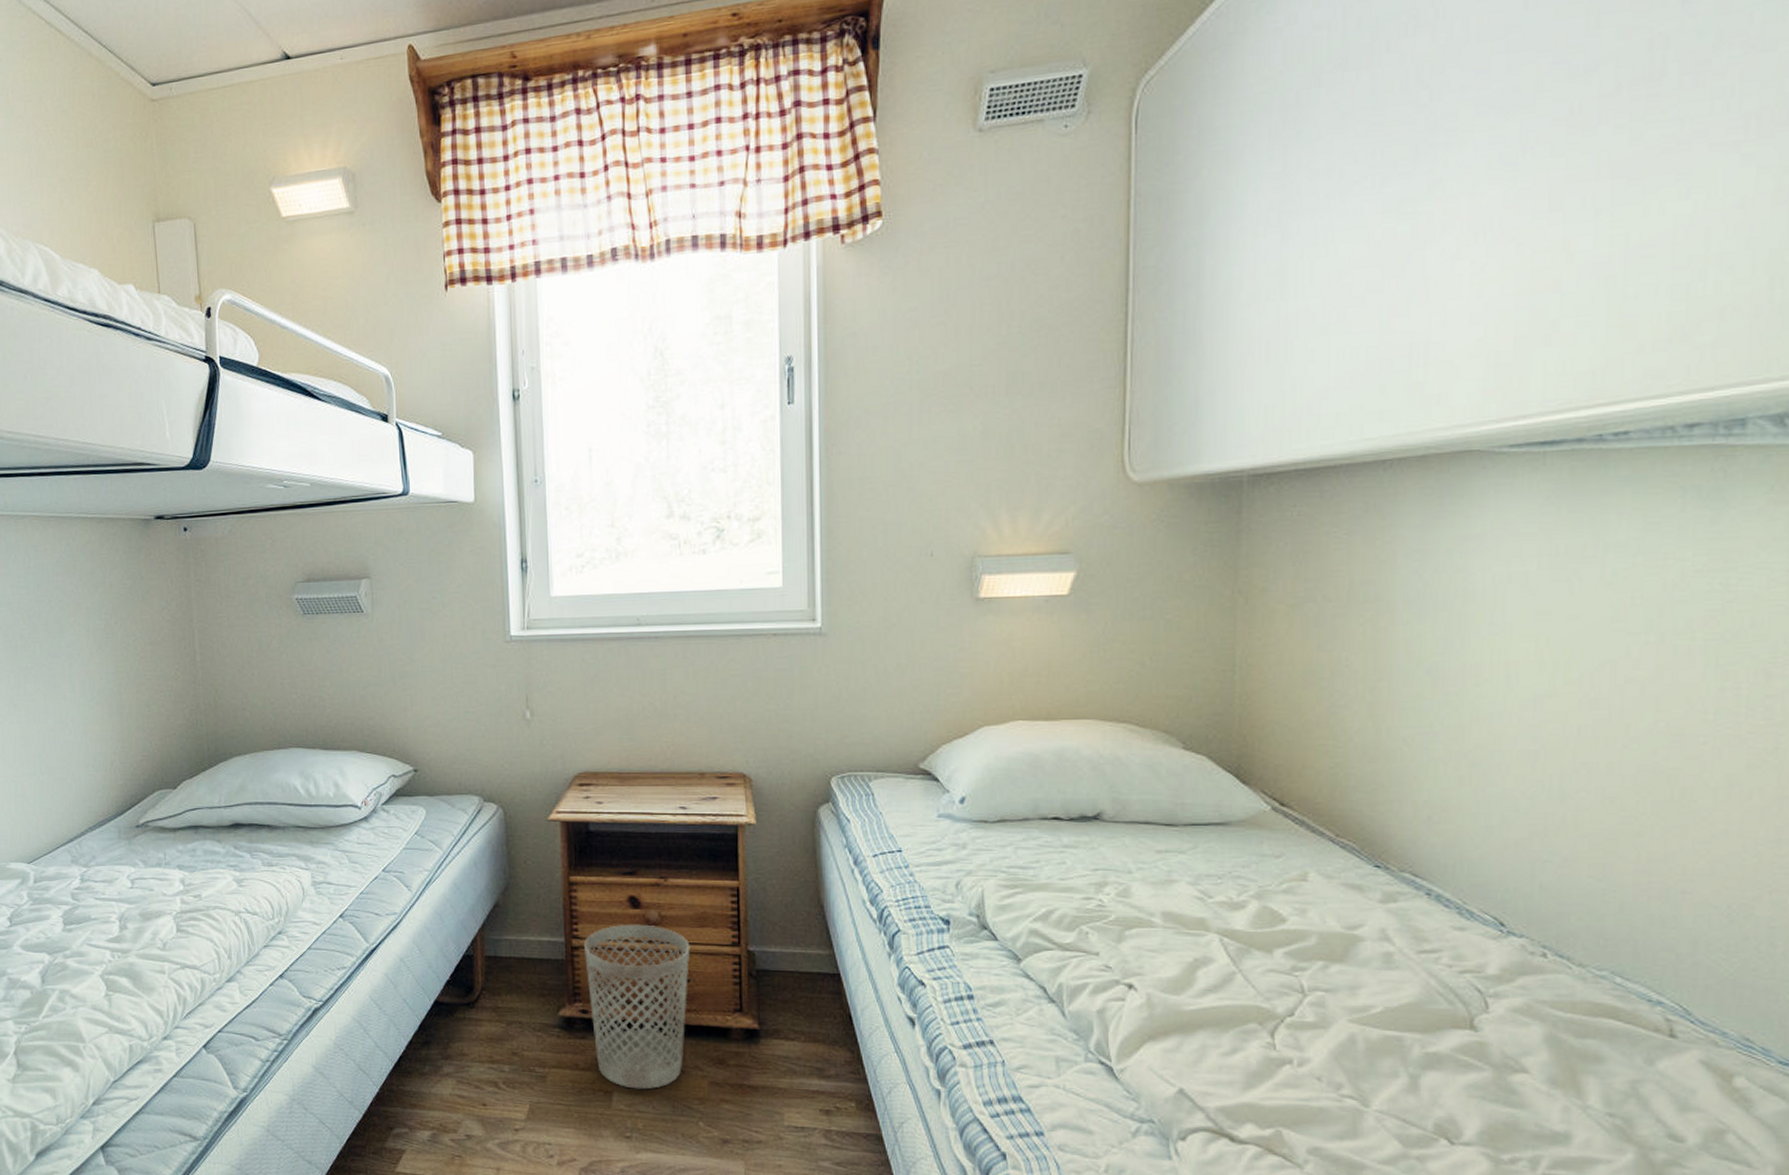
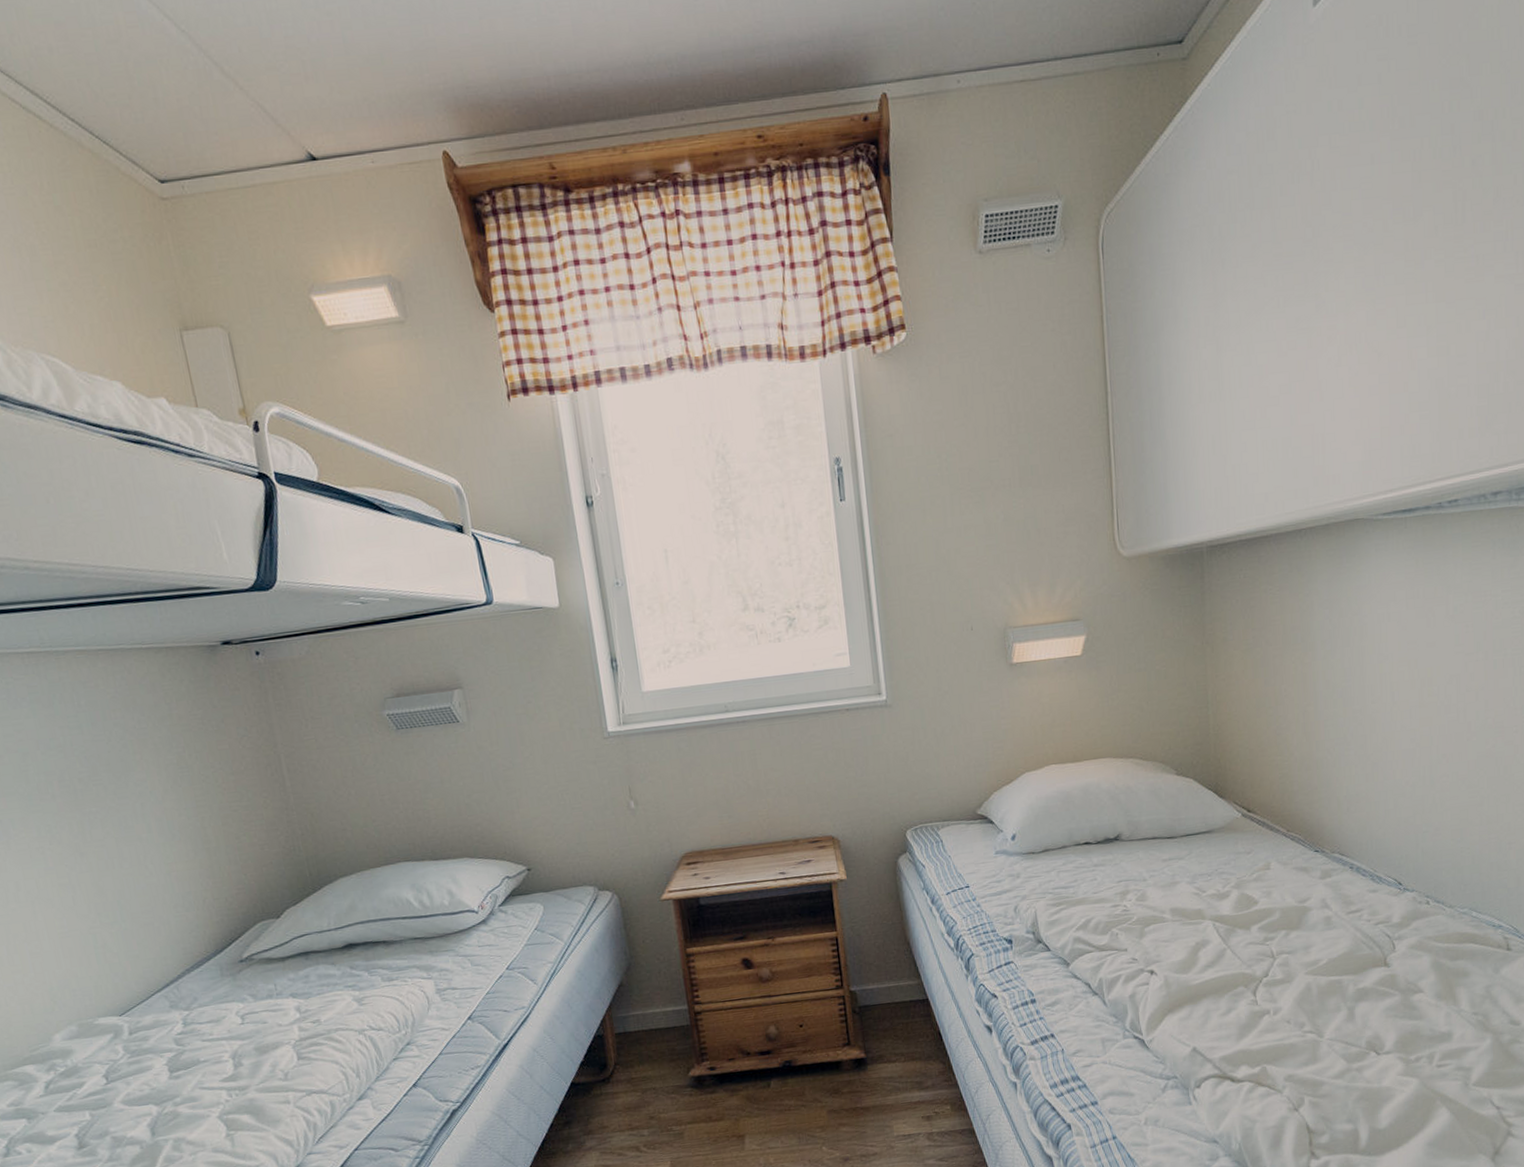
wastebasket: present [584,924,690,1090] -> none [705,982,804,1129]

